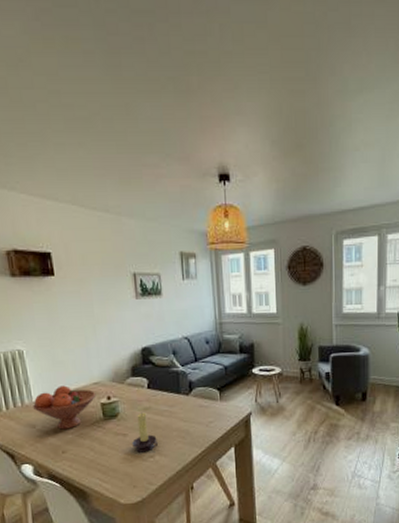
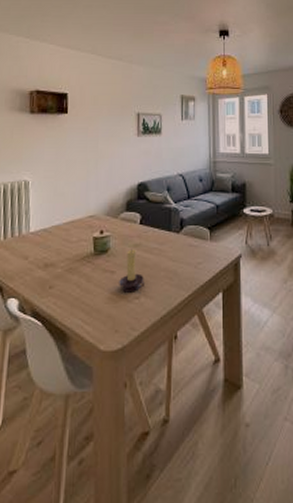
fruit bowl: present [33,385,97,430] -> none [29,217,90,263]

